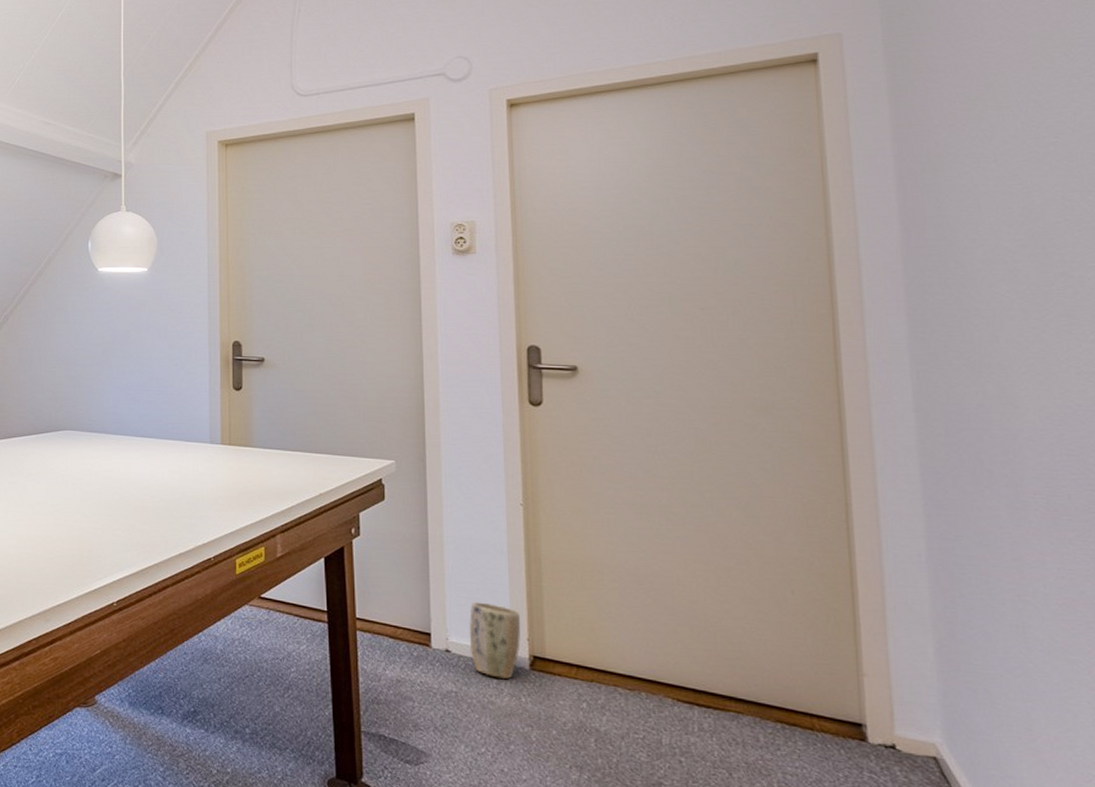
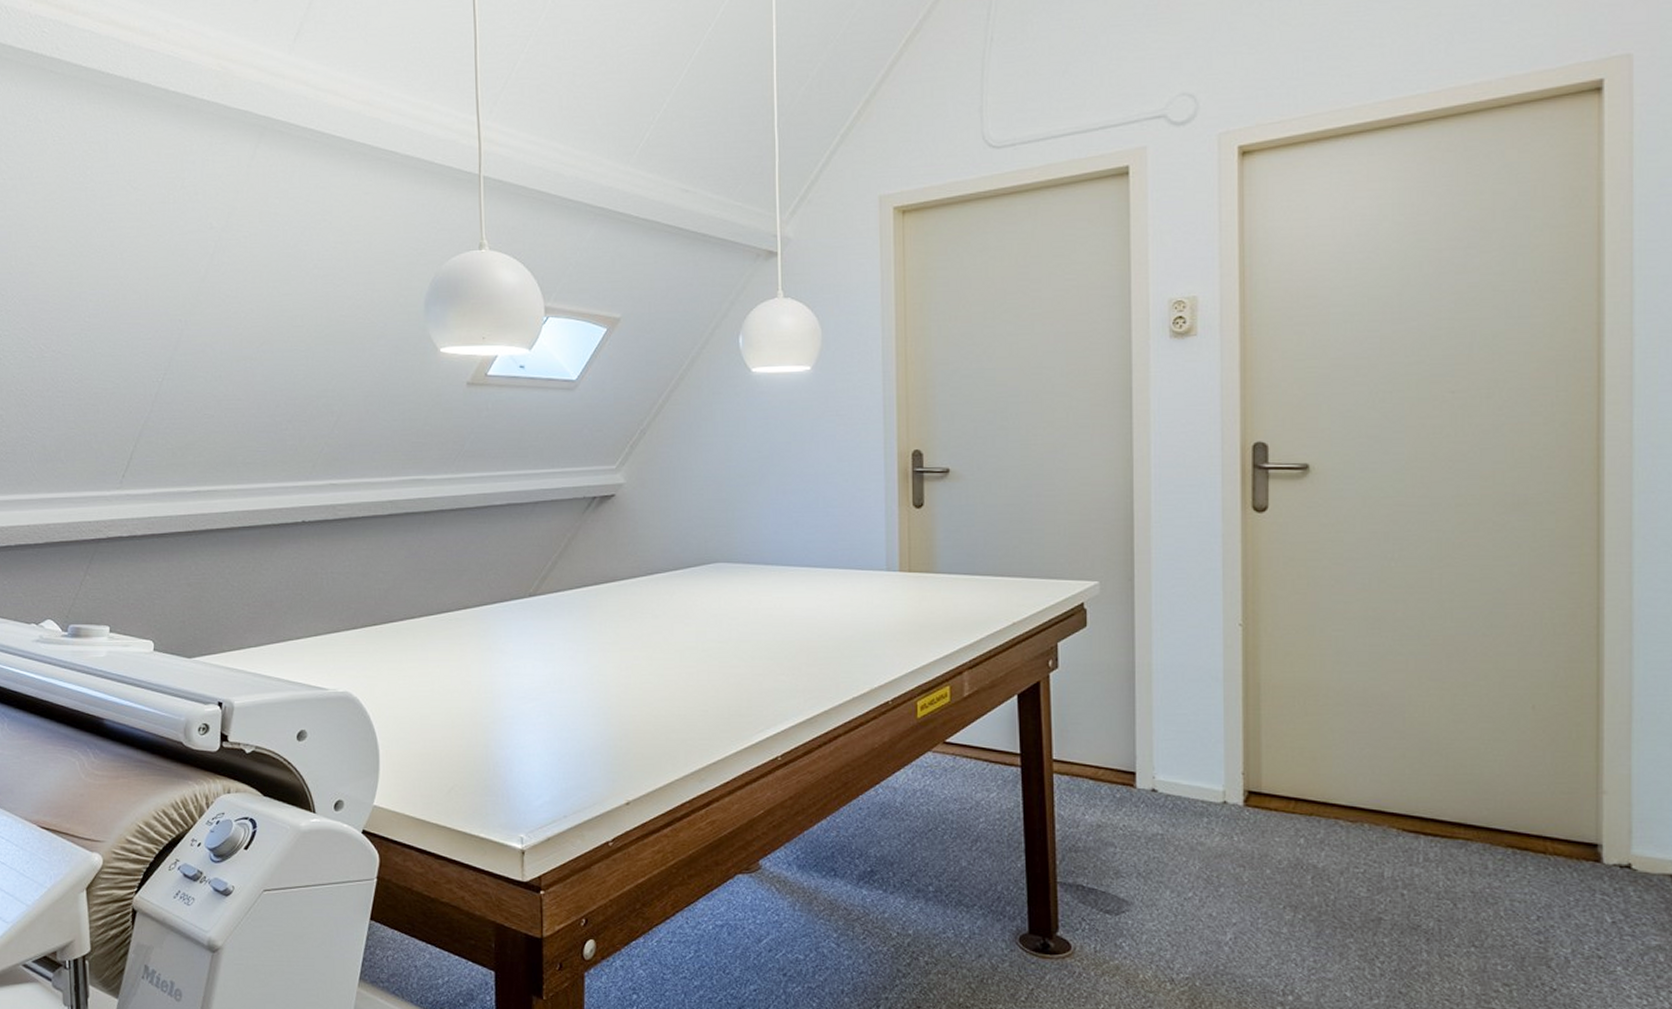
plant pot: present [469,601,521,679] -> none [1178,735,1236,817]

